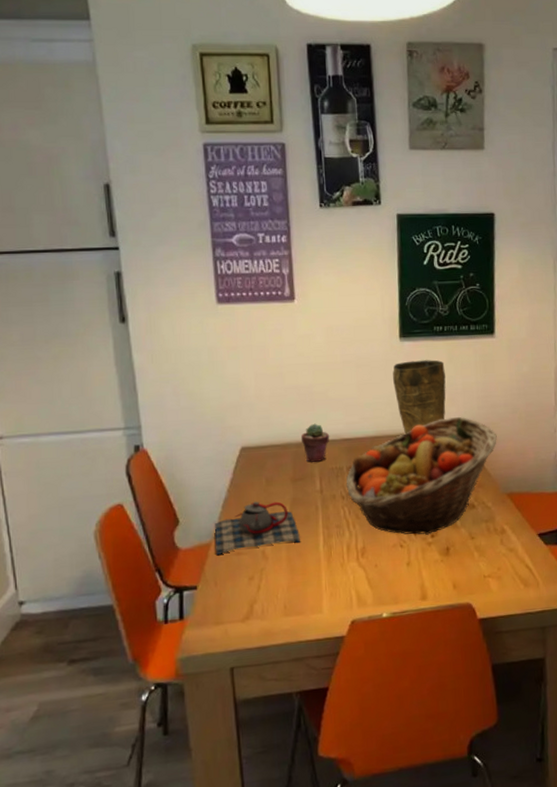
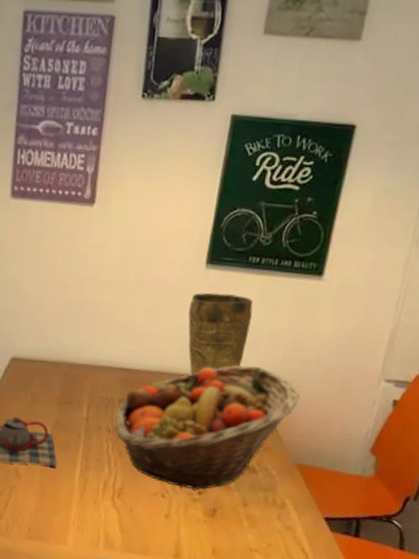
potted succulent: present [301,423,330,462] -> none [74,345,107,388]

